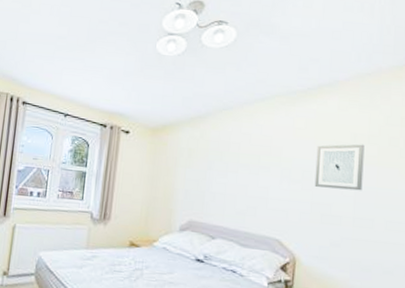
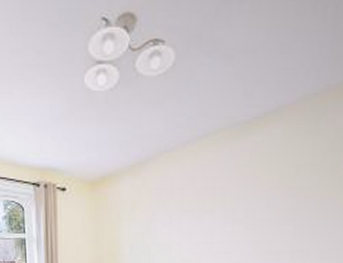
wall art: present [314,144,365,191] -> none [257,175,307,225]

